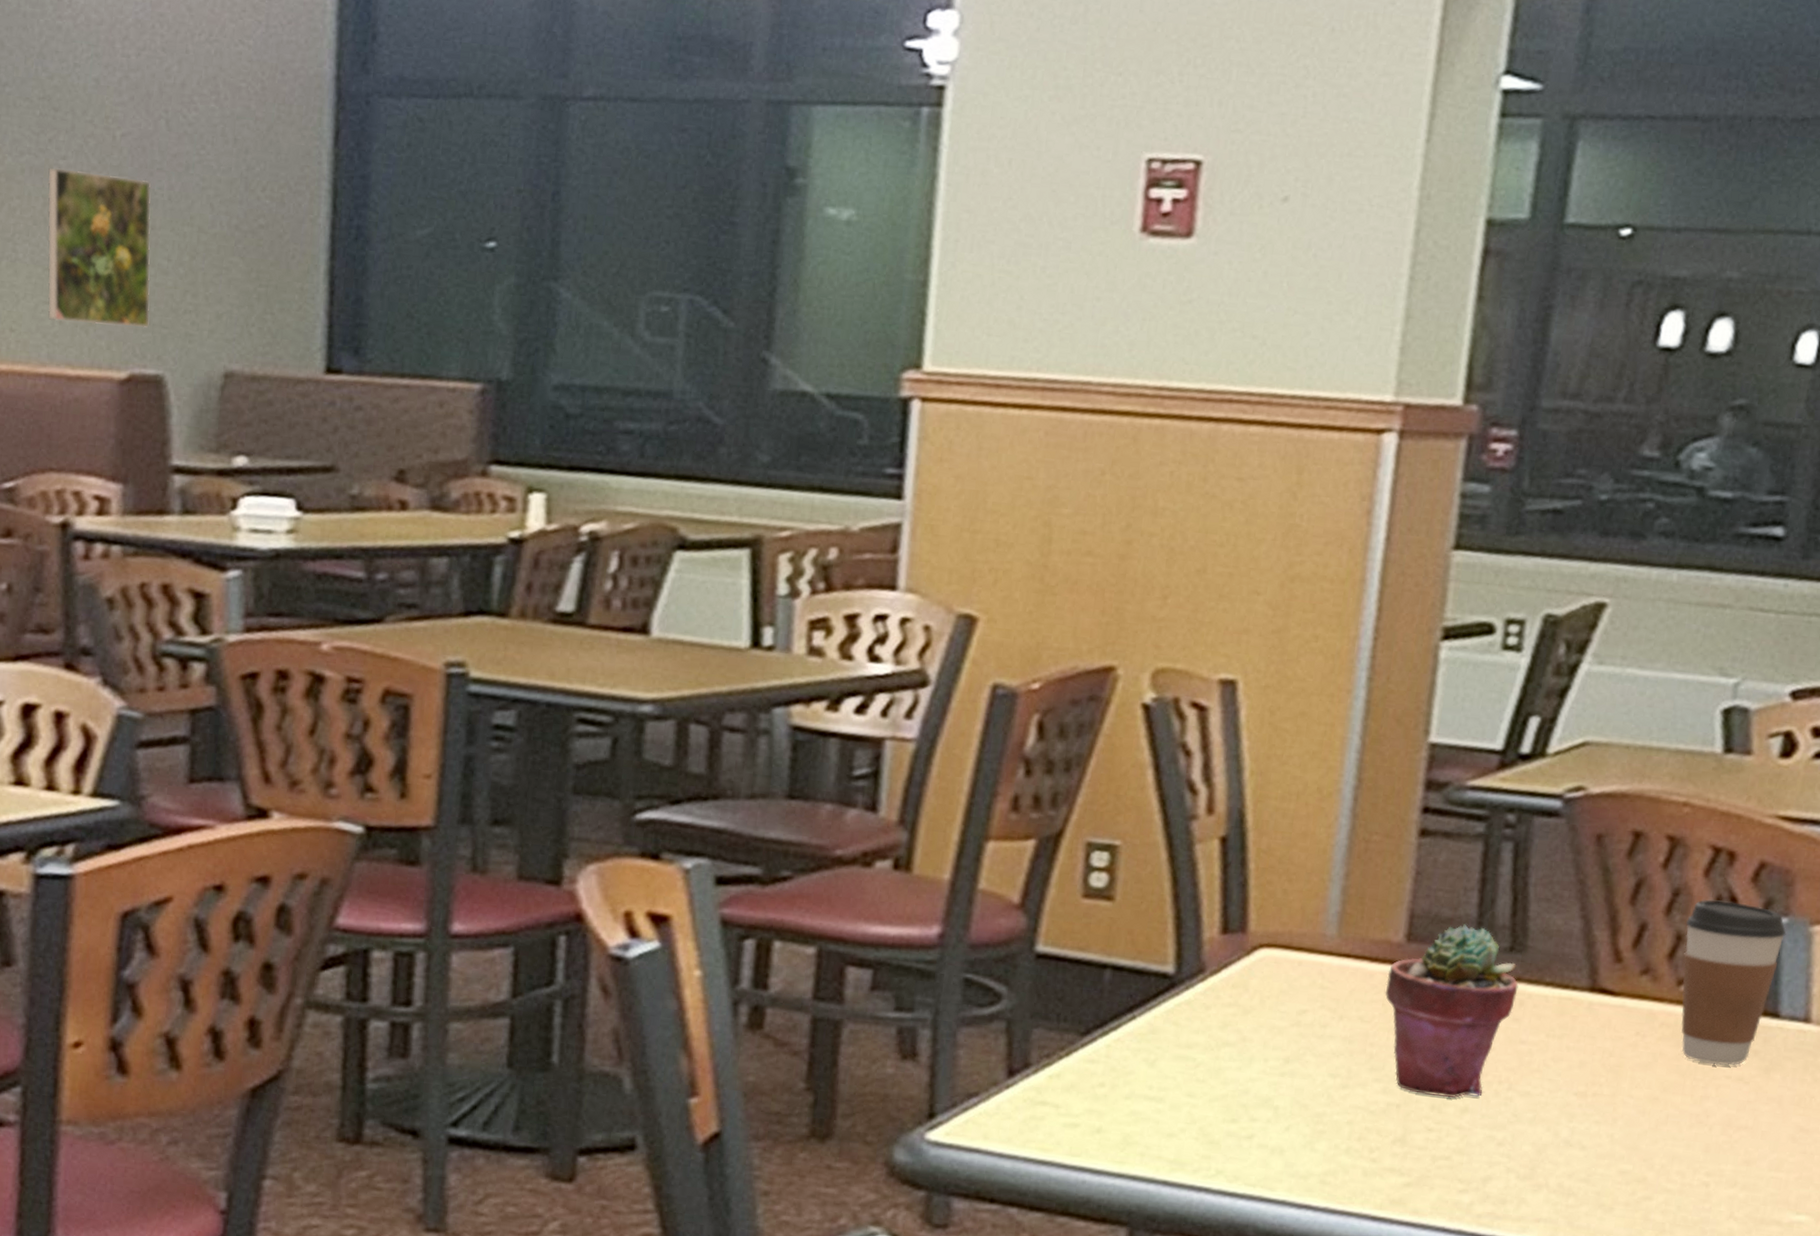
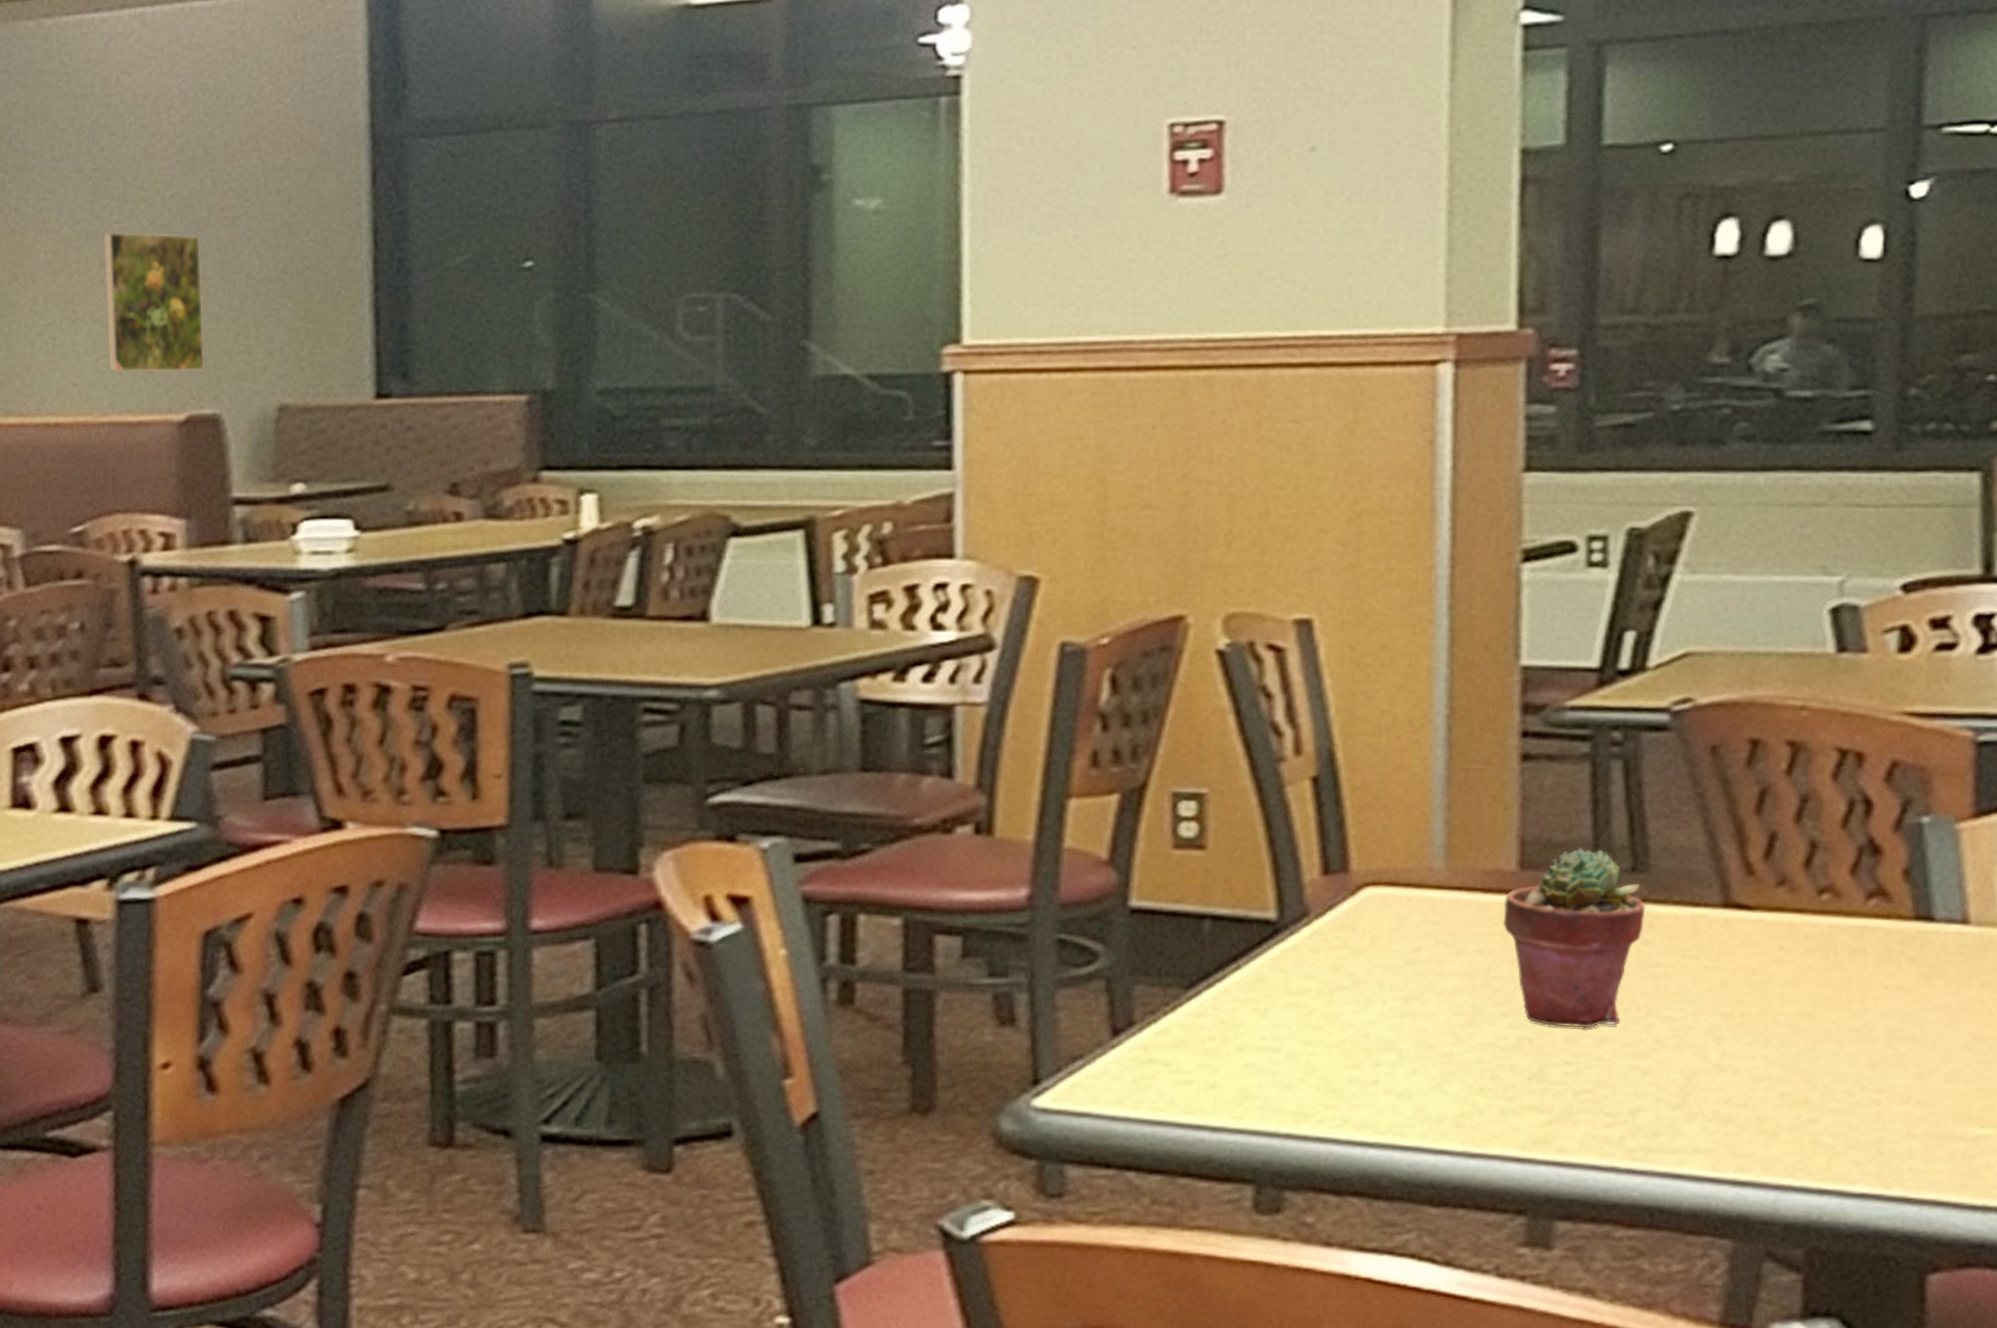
coffee cup: present [1681,899,1787,1066] -> none [1819,803,1930,976]

